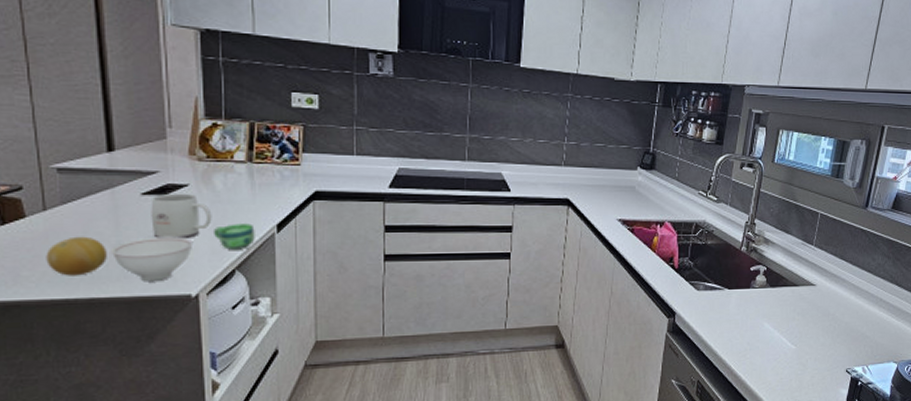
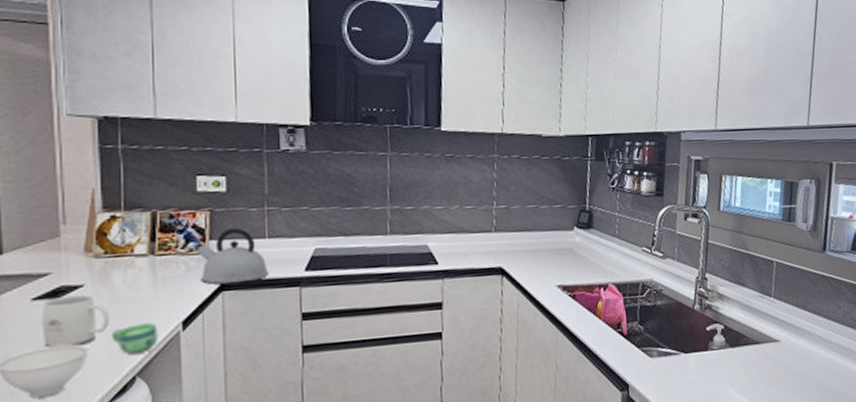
kettle: none [291,143,356,194] -> present [197,227,269,285]

